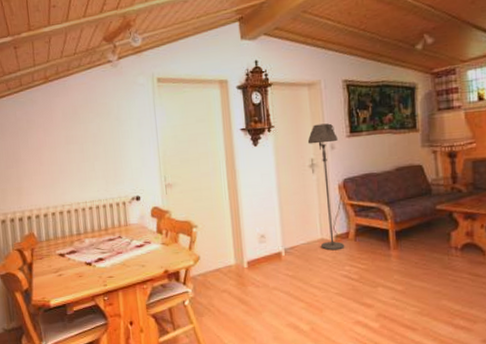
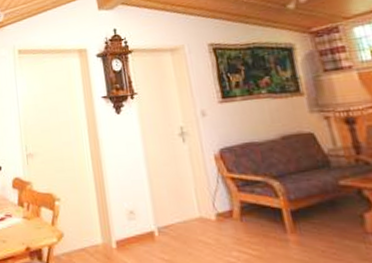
floor lamp: present [307,123,345,251] -> none [174,89,230,232]

